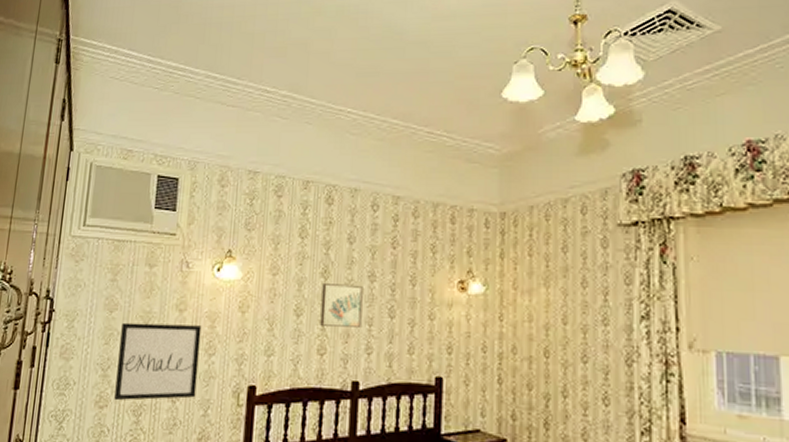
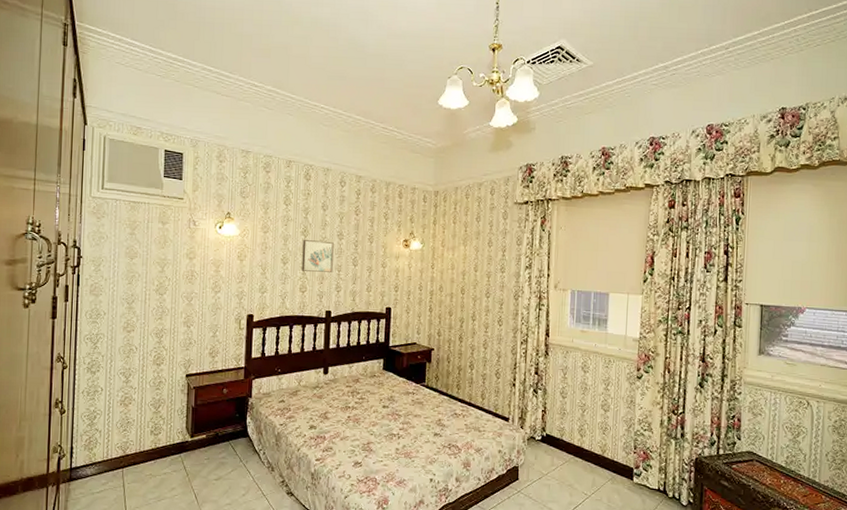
wall art: present [114,322,202,401] -> none [139,267,208,327]

